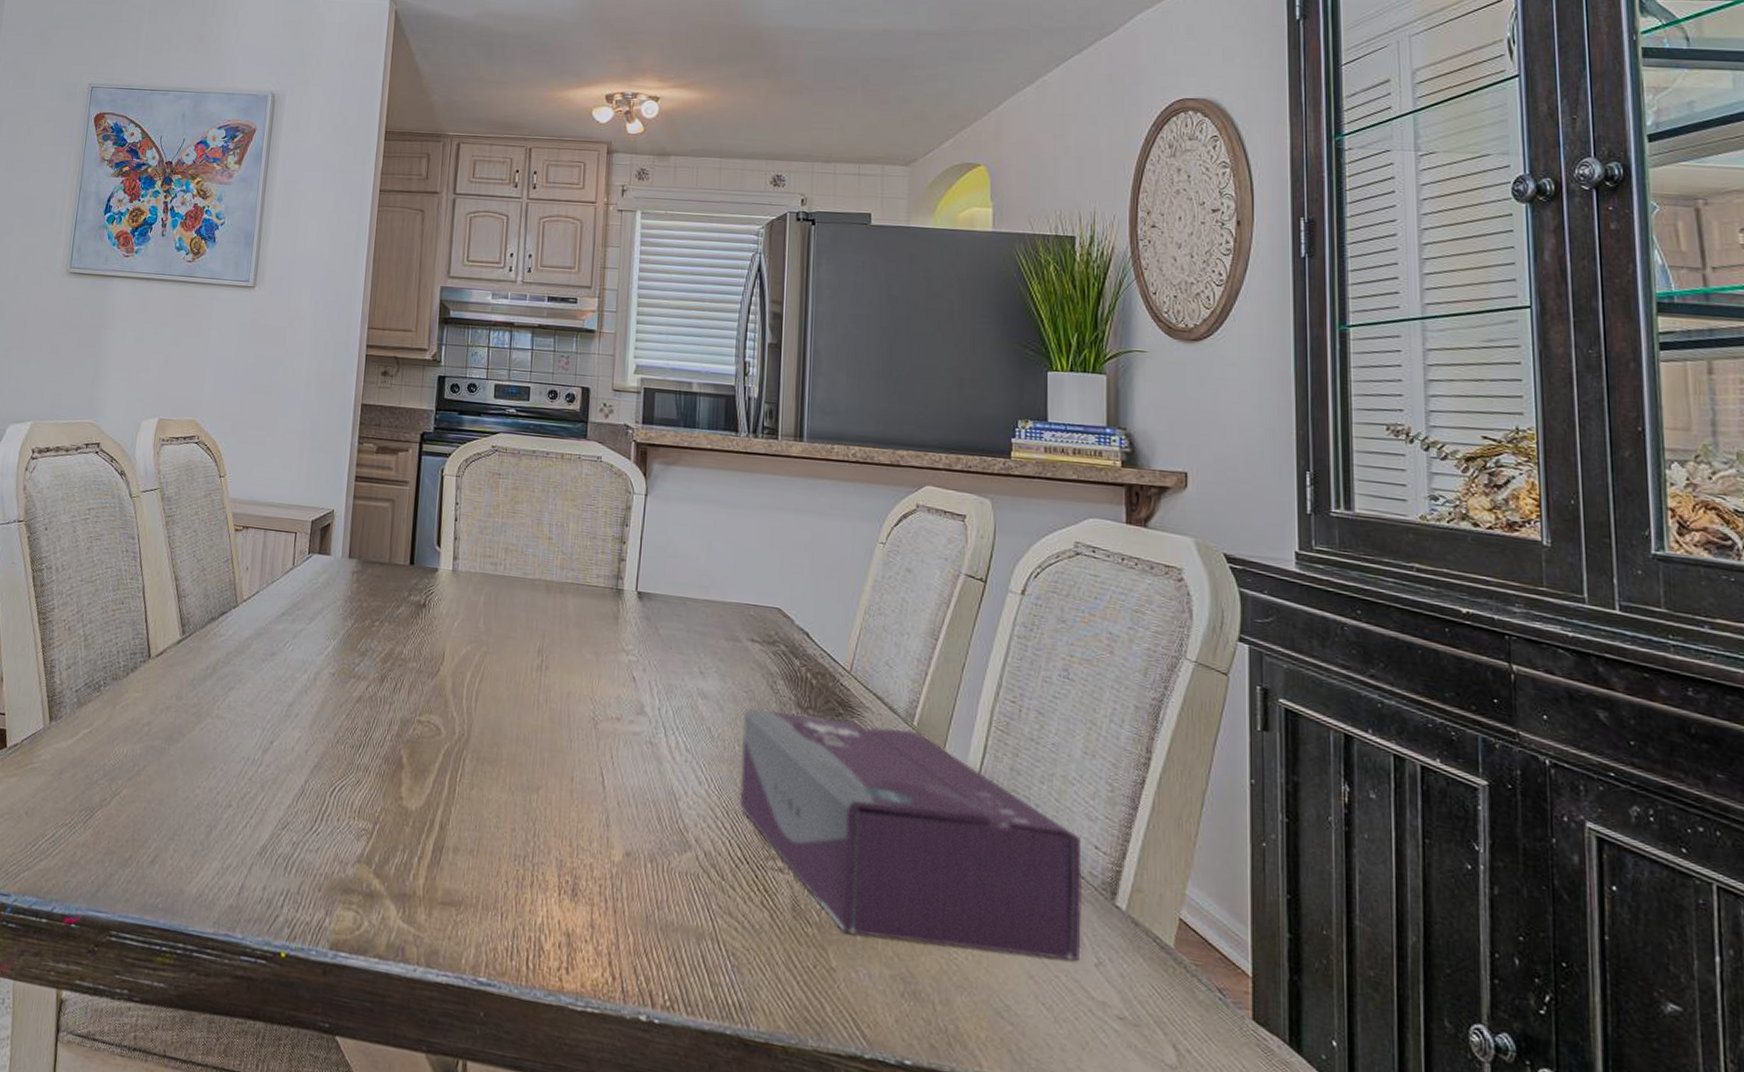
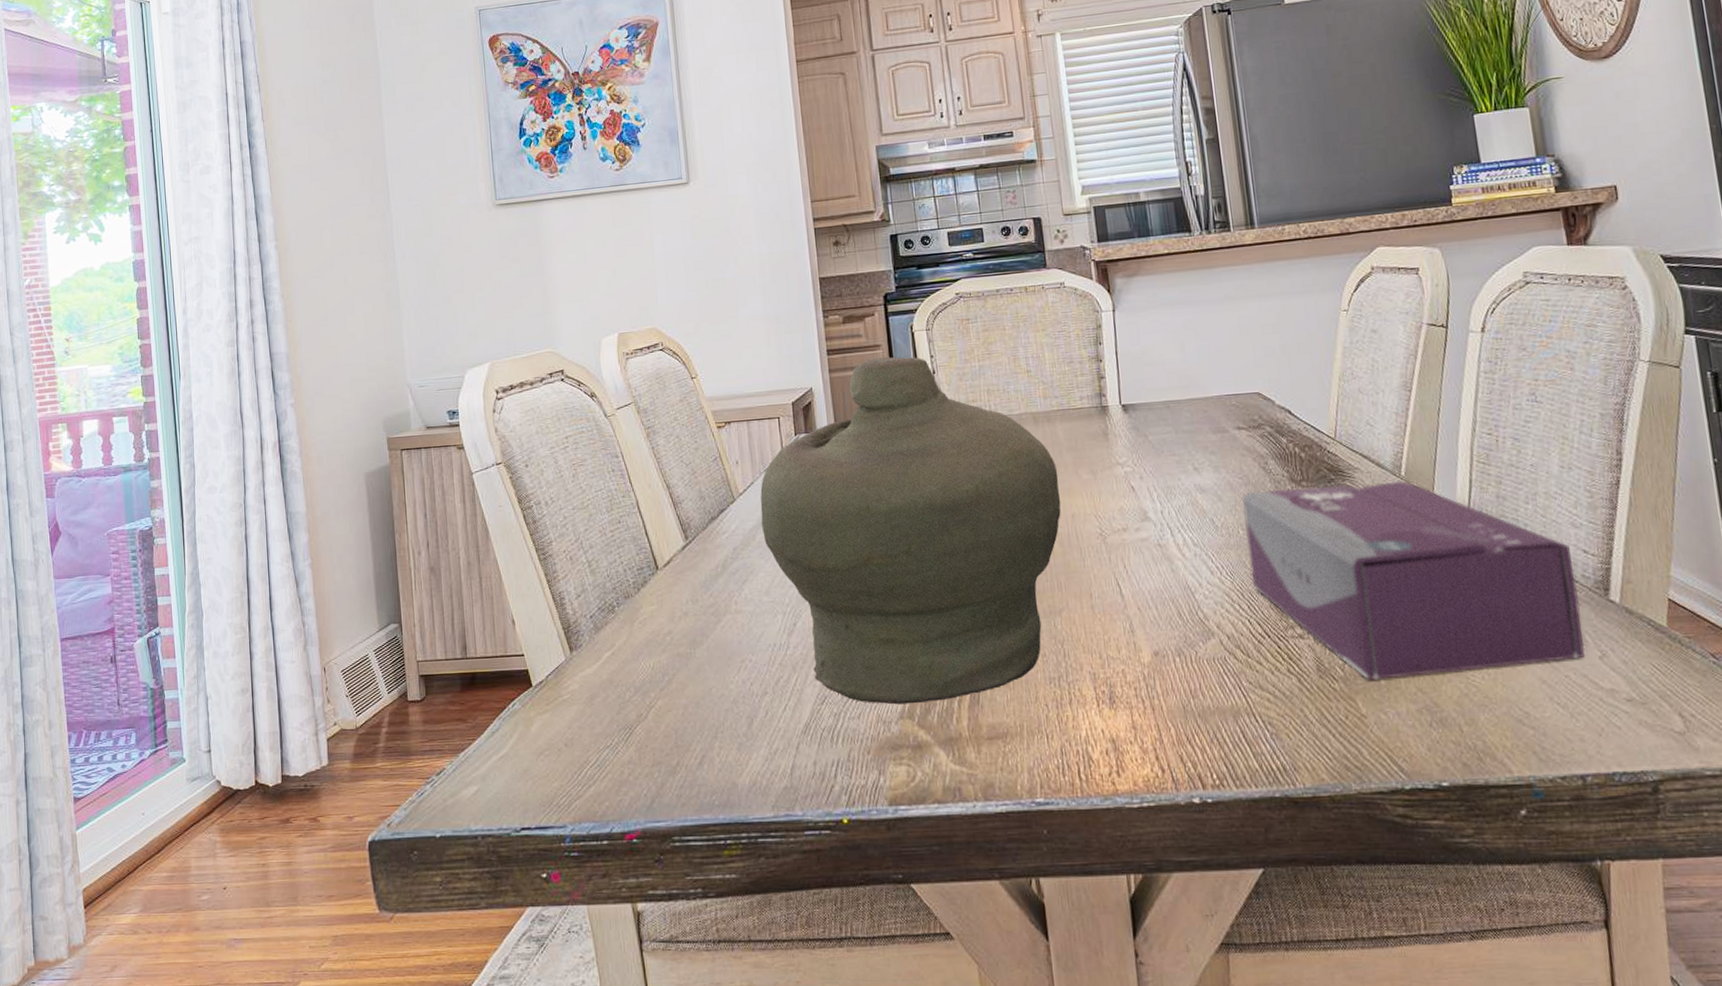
jar: none [258,493,561,854] -> present [760,356,1061,705]

